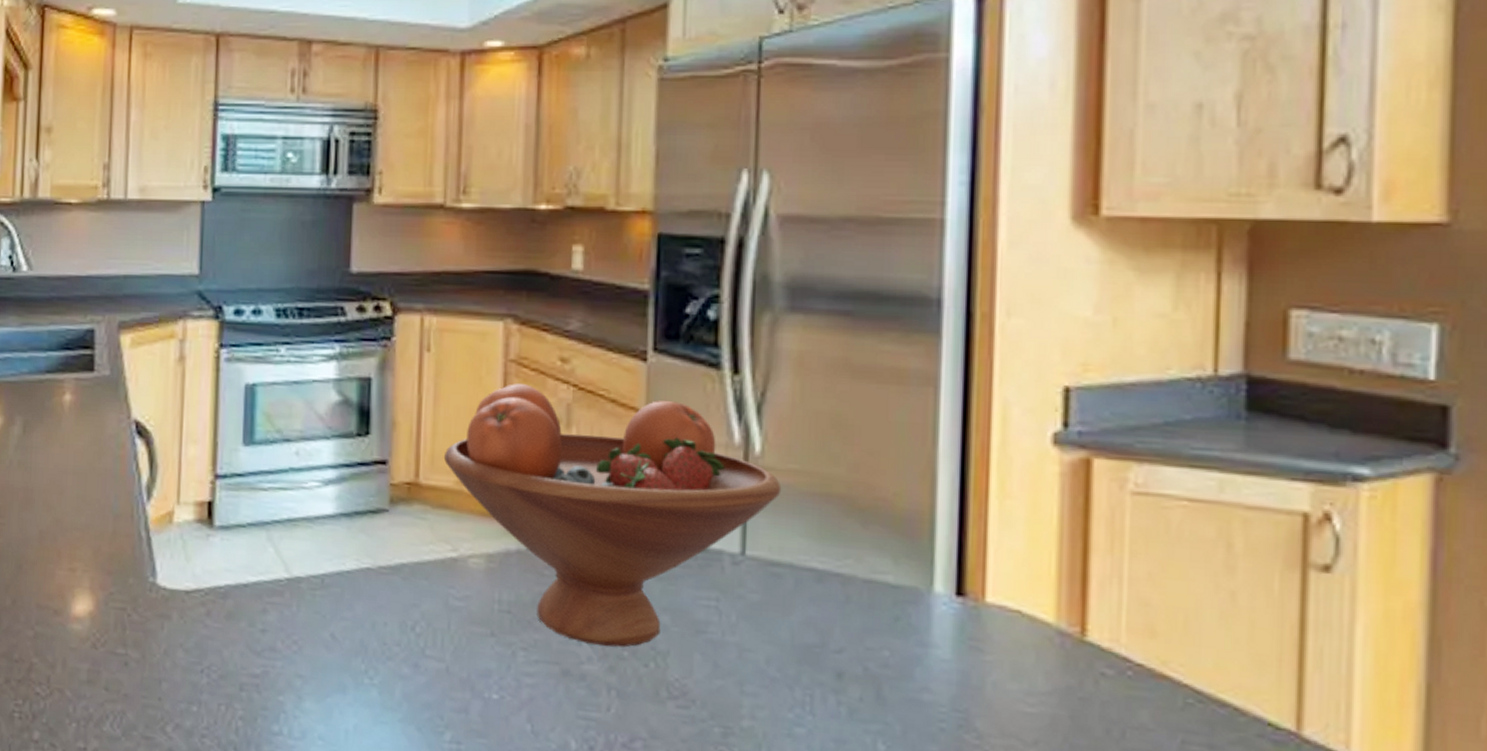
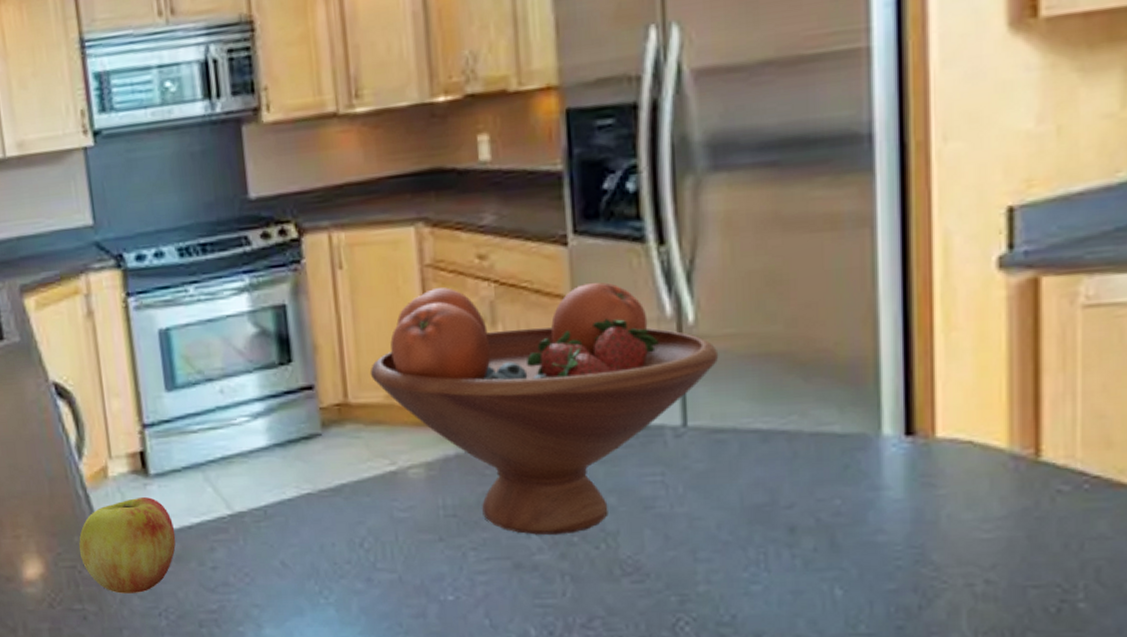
apple: none [132,547,231,646] -> present [78,496,176,594]

